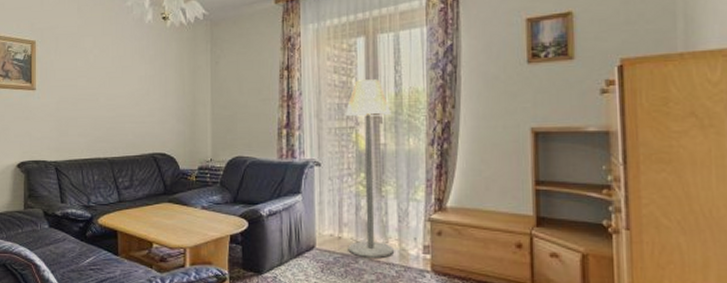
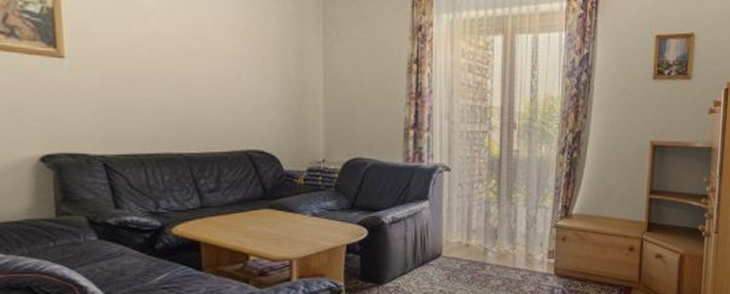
floor lamp: present [345,79,393,258] -> none [475,82,526,263]

